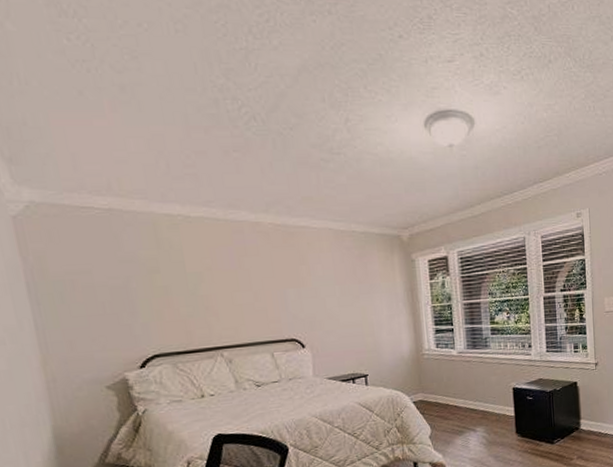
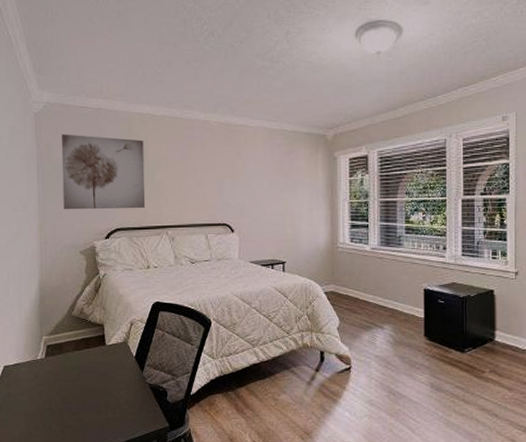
wall art: none [58,242,190,338] -> present [61,134,146,210]

